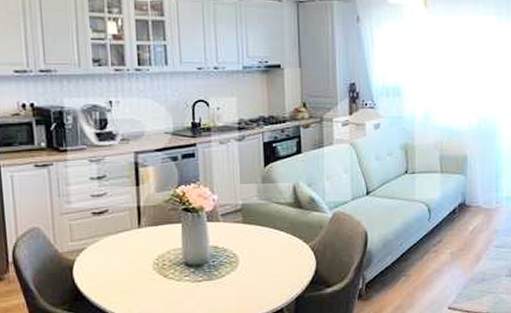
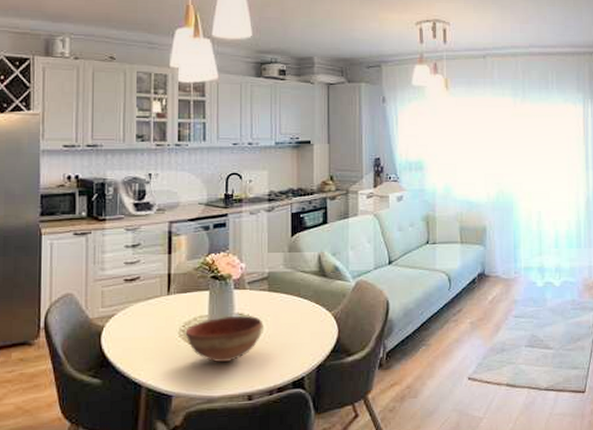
bowl: none [159,248,239,296] -> present [185,315,263,363]

